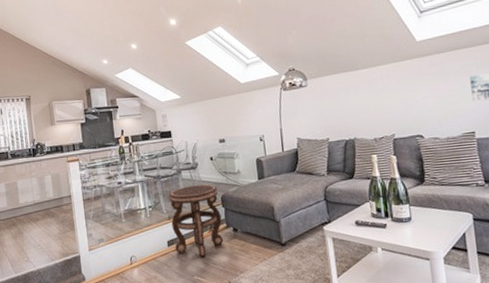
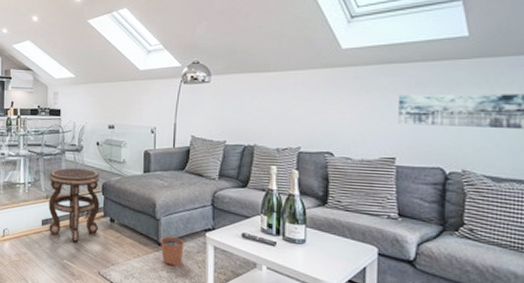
plant pot: none [283,229,306,263] -> present [161,229,184,267]

